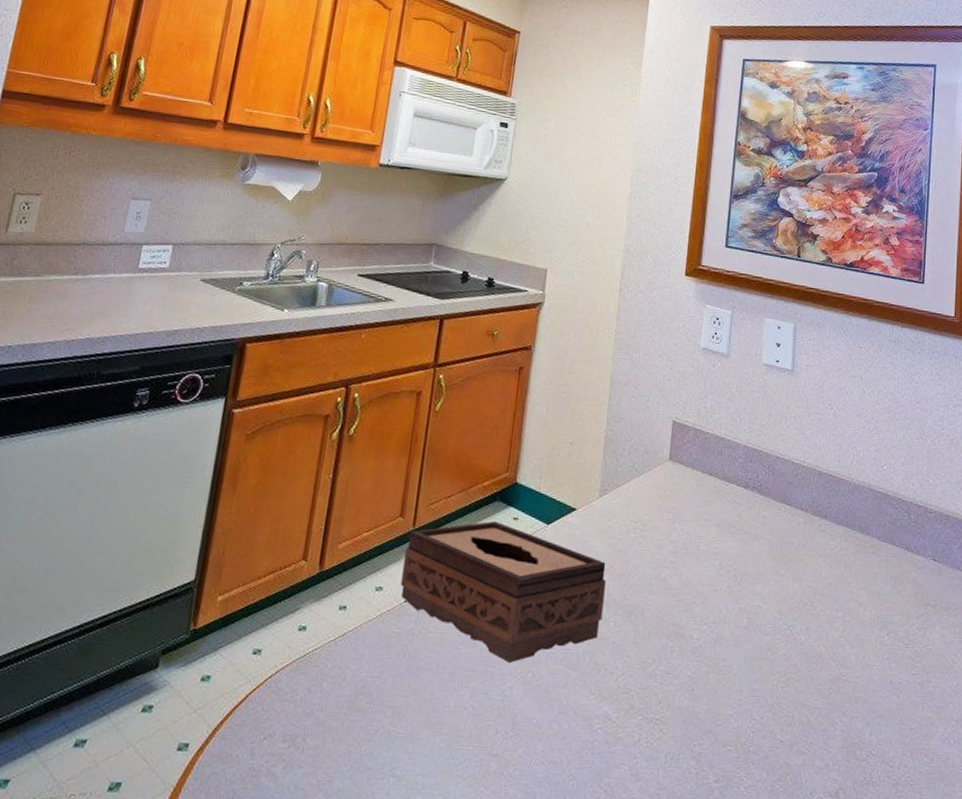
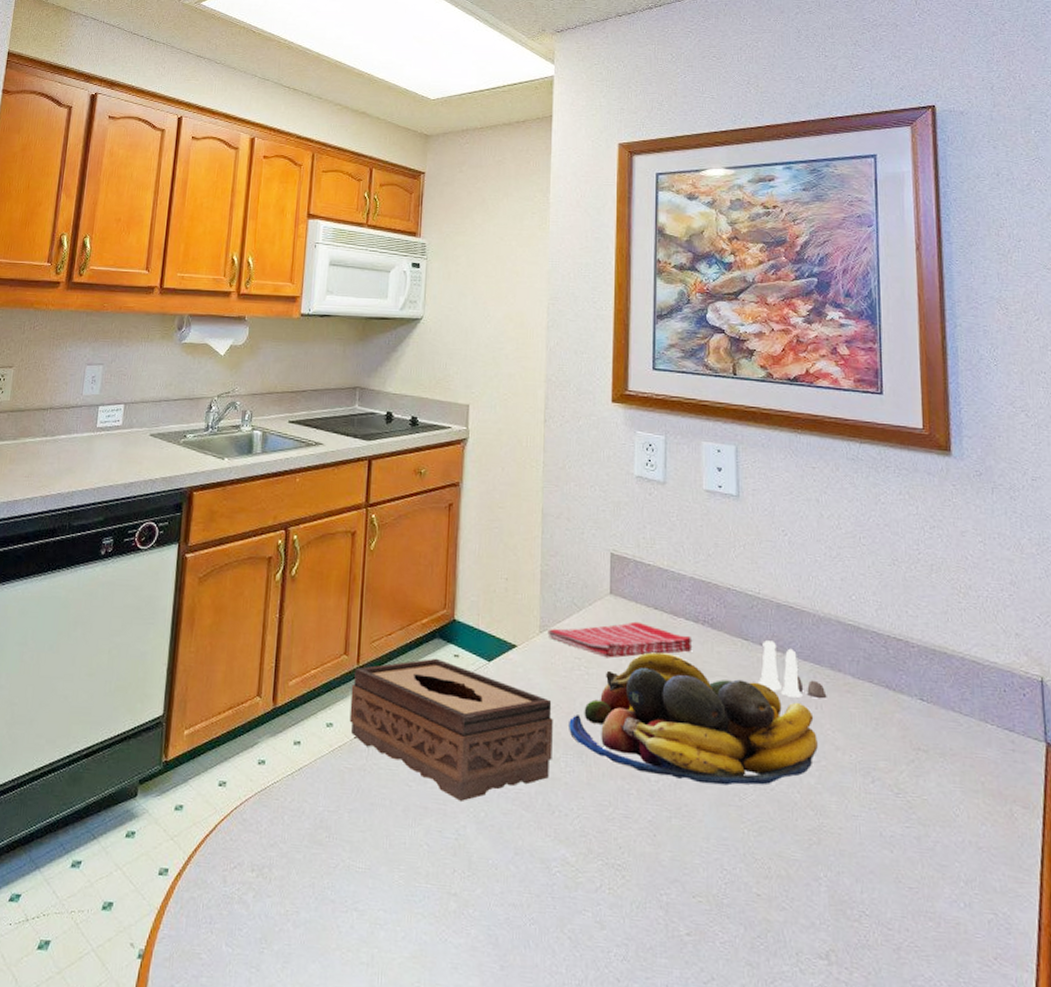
dish towel: none [607,486,742,522] -> present [547,621,693,658]
fruit bowl: none [620,516,844,641] -> present [569,652,818,786]
salt and pepper shaker set: none [797,506,855,560] -> present [759,640,827,699]

